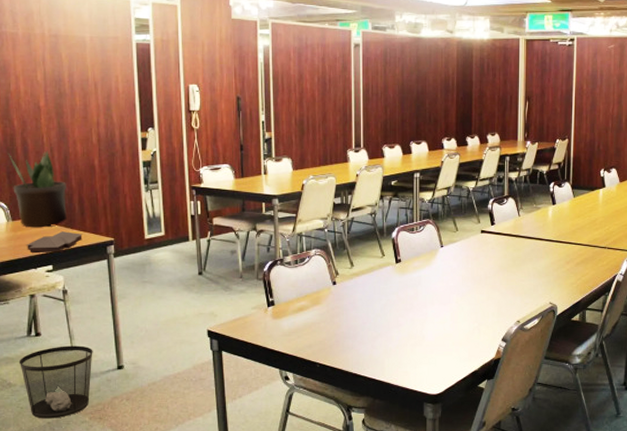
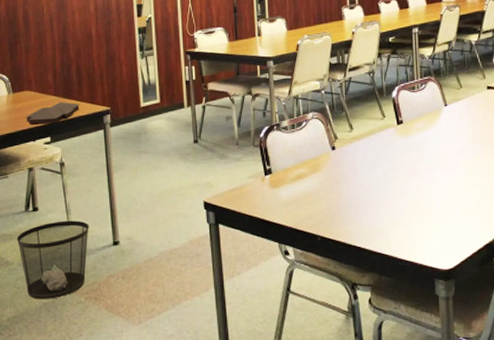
planter: present [8,150,67,227] -> none [10,21,65,98]

